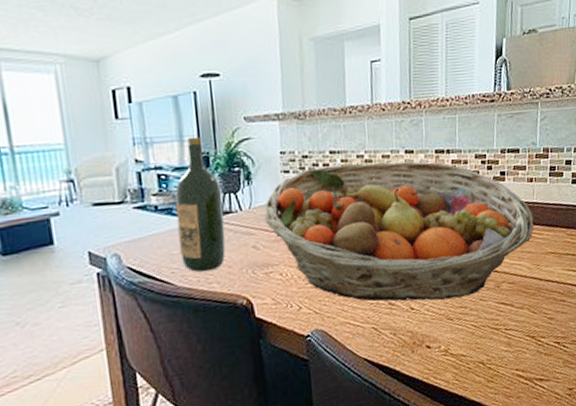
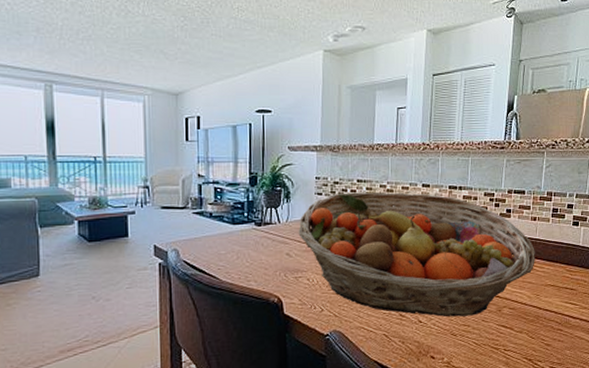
wine bottle: present [175,136,226,272] -> none [226,159,265,271]

